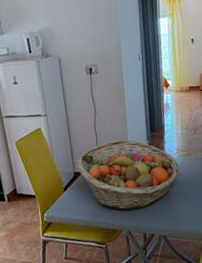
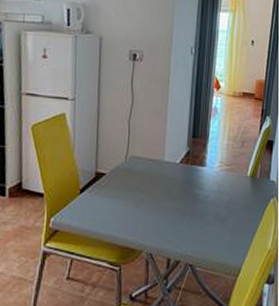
fruit basket: present [76,140,180,210] -> none [99,141,220,227]

